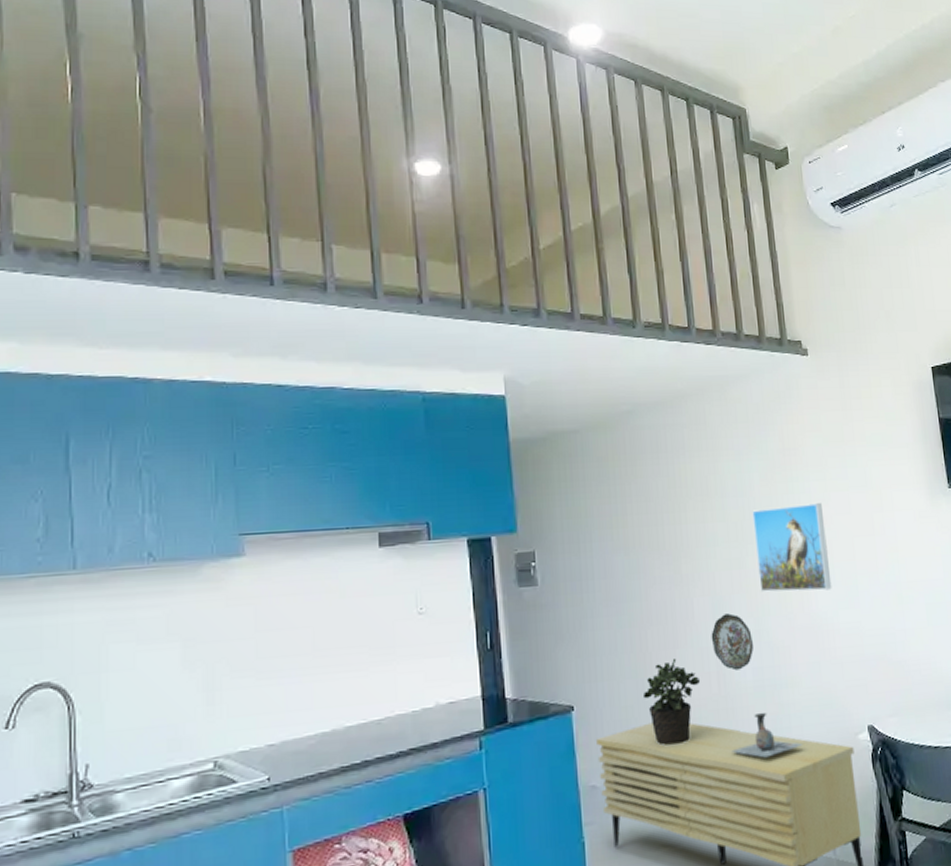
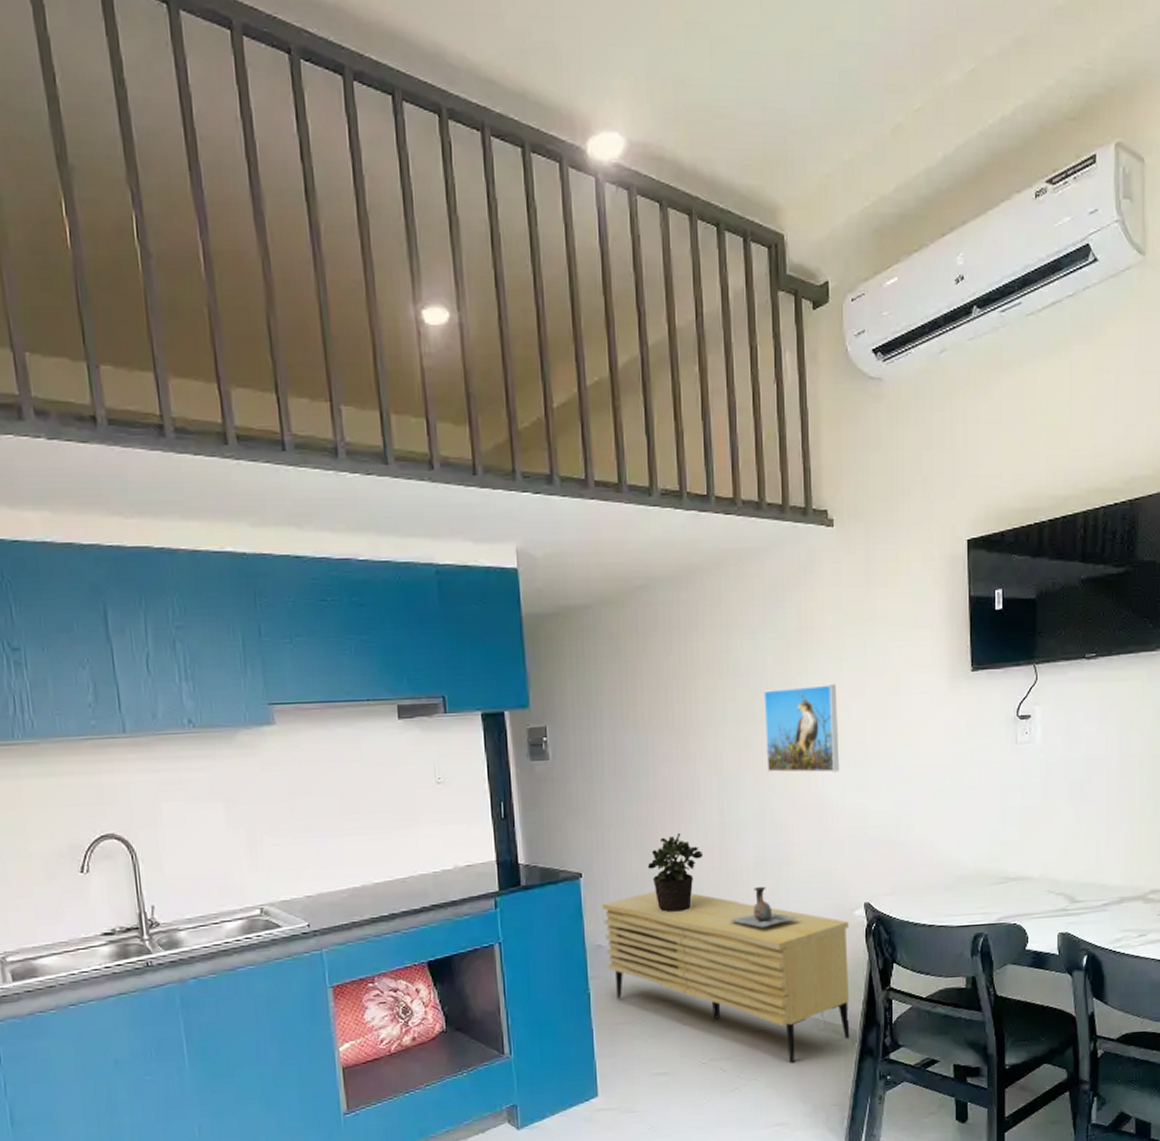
decorative plate: present [711,613,754,671] -> none [715,792,757,847]

